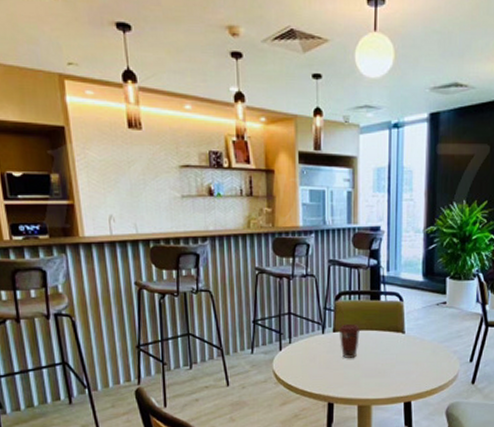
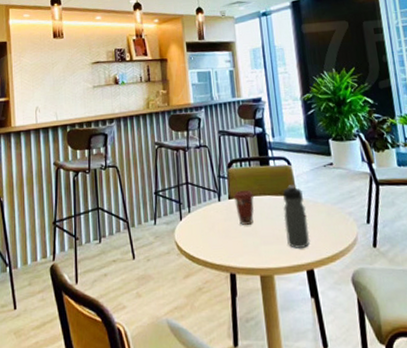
water bottle: none [388,321,413,382] -> present [283,185,310,248]

